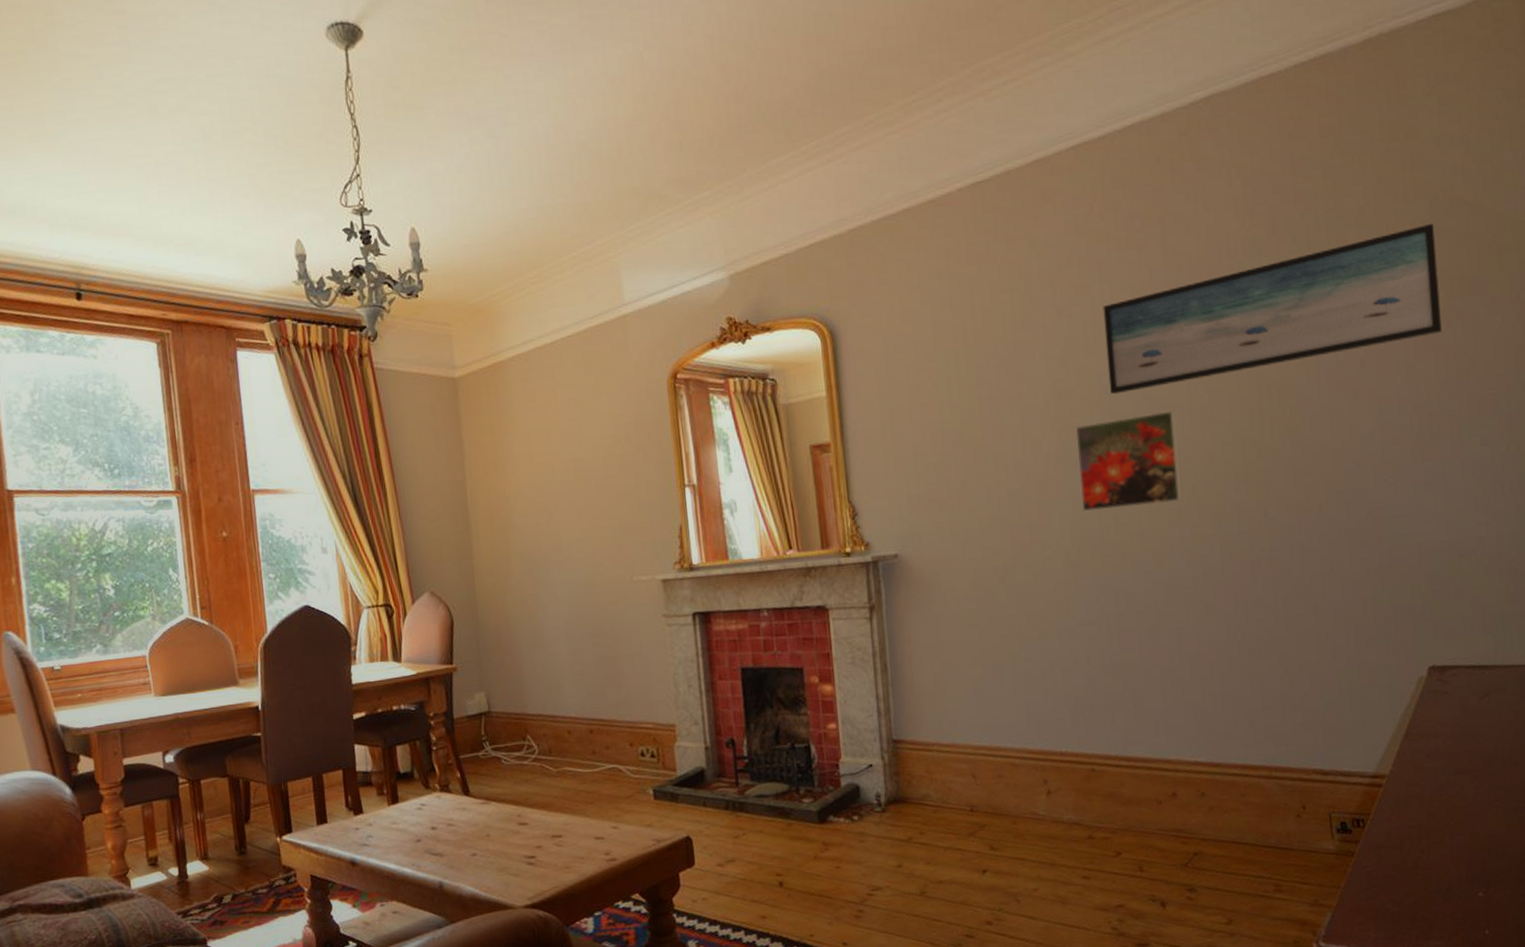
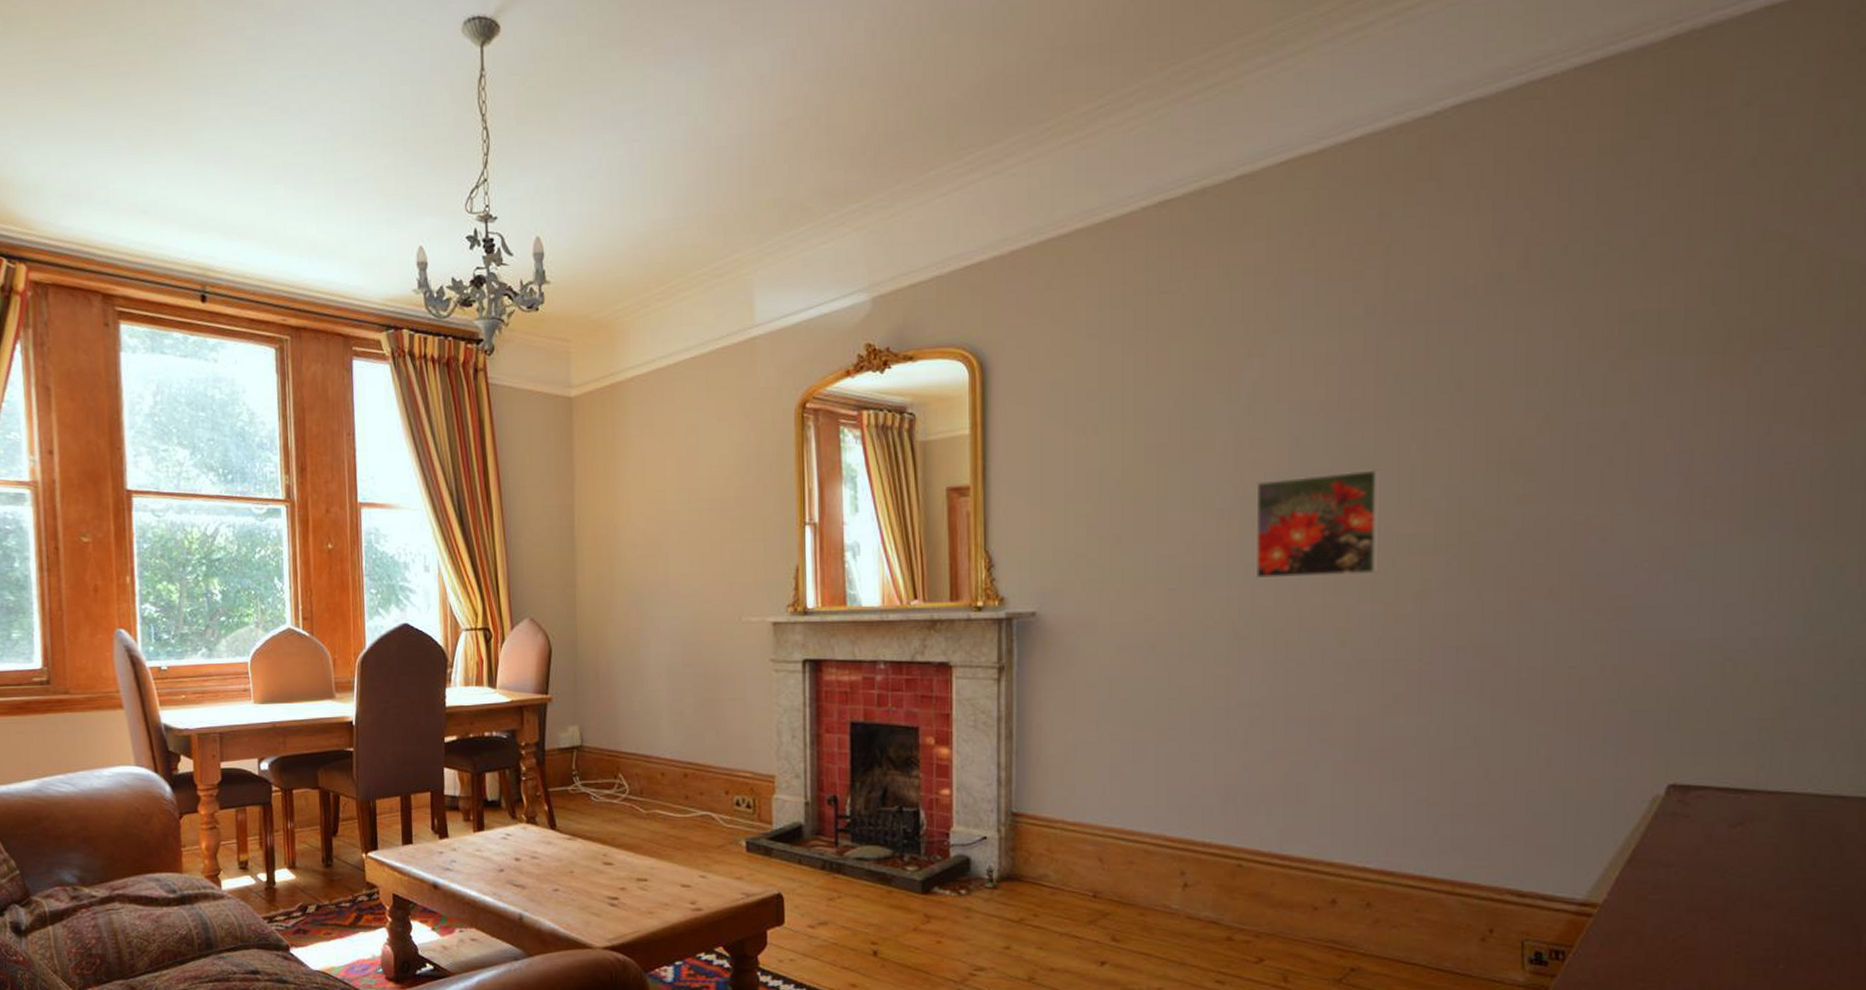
wall art: present [1103,223,1442,395] -> none [1302,261,1738,448]

